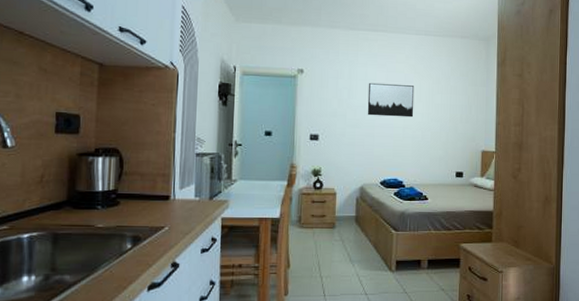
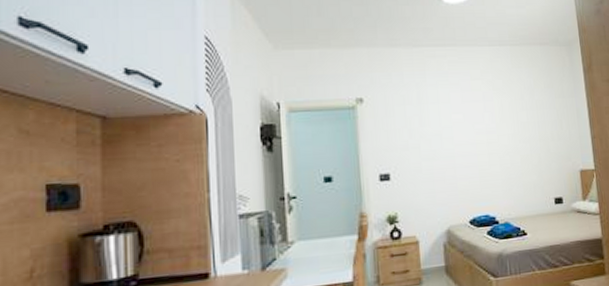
wall art: present [367,82,415,118] -> none [441,104,499,144]

